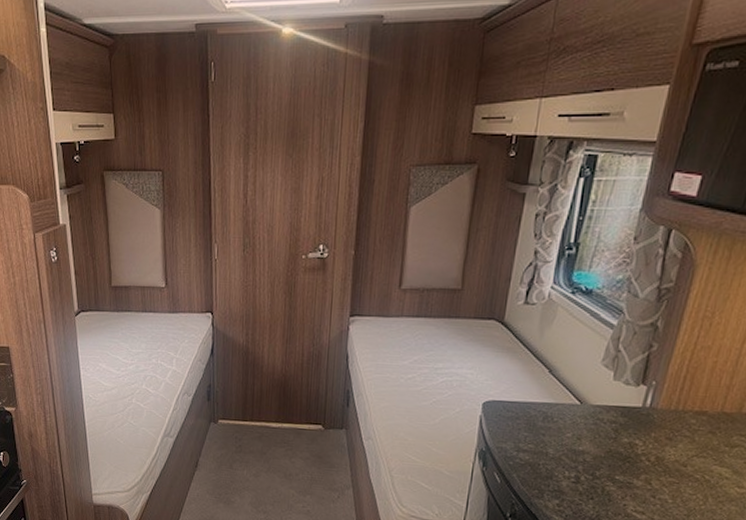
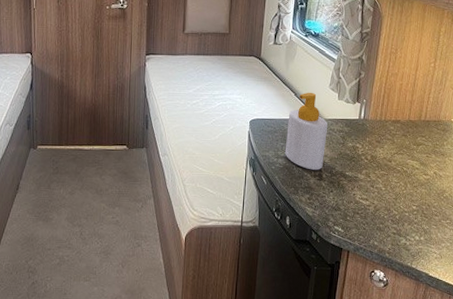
soap bottle: none [528,368,594,471] -> present [285,92,327,170]

